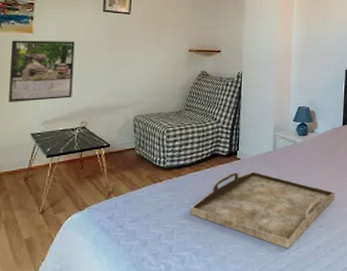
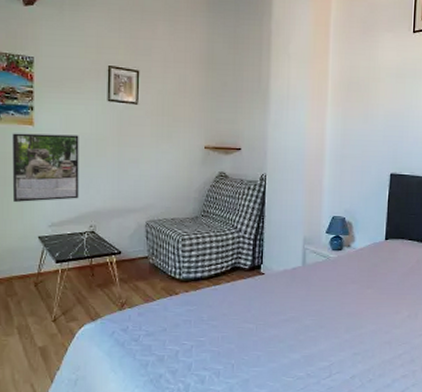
serving tray: present [190,171,335,249] -> none [209,288,374,376]

